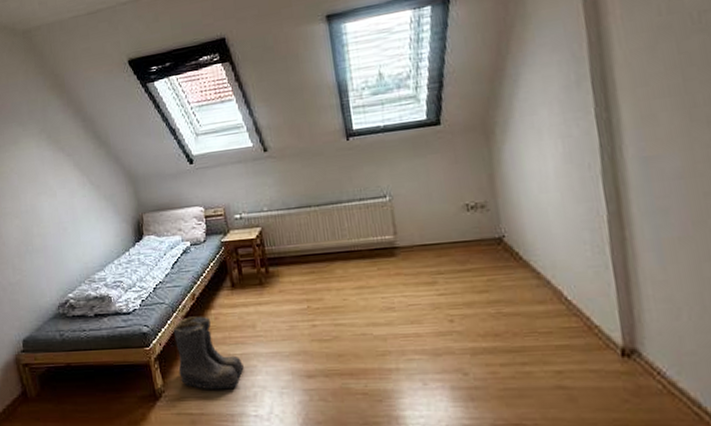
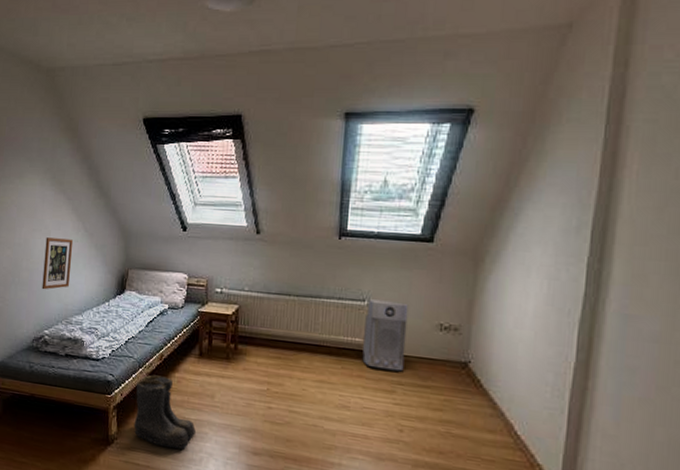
picture frame: none [52,195,85,253] -> present [42,237,73,290]
air purifier: none [389,190,440,263] -> present [362,299,409,371]

